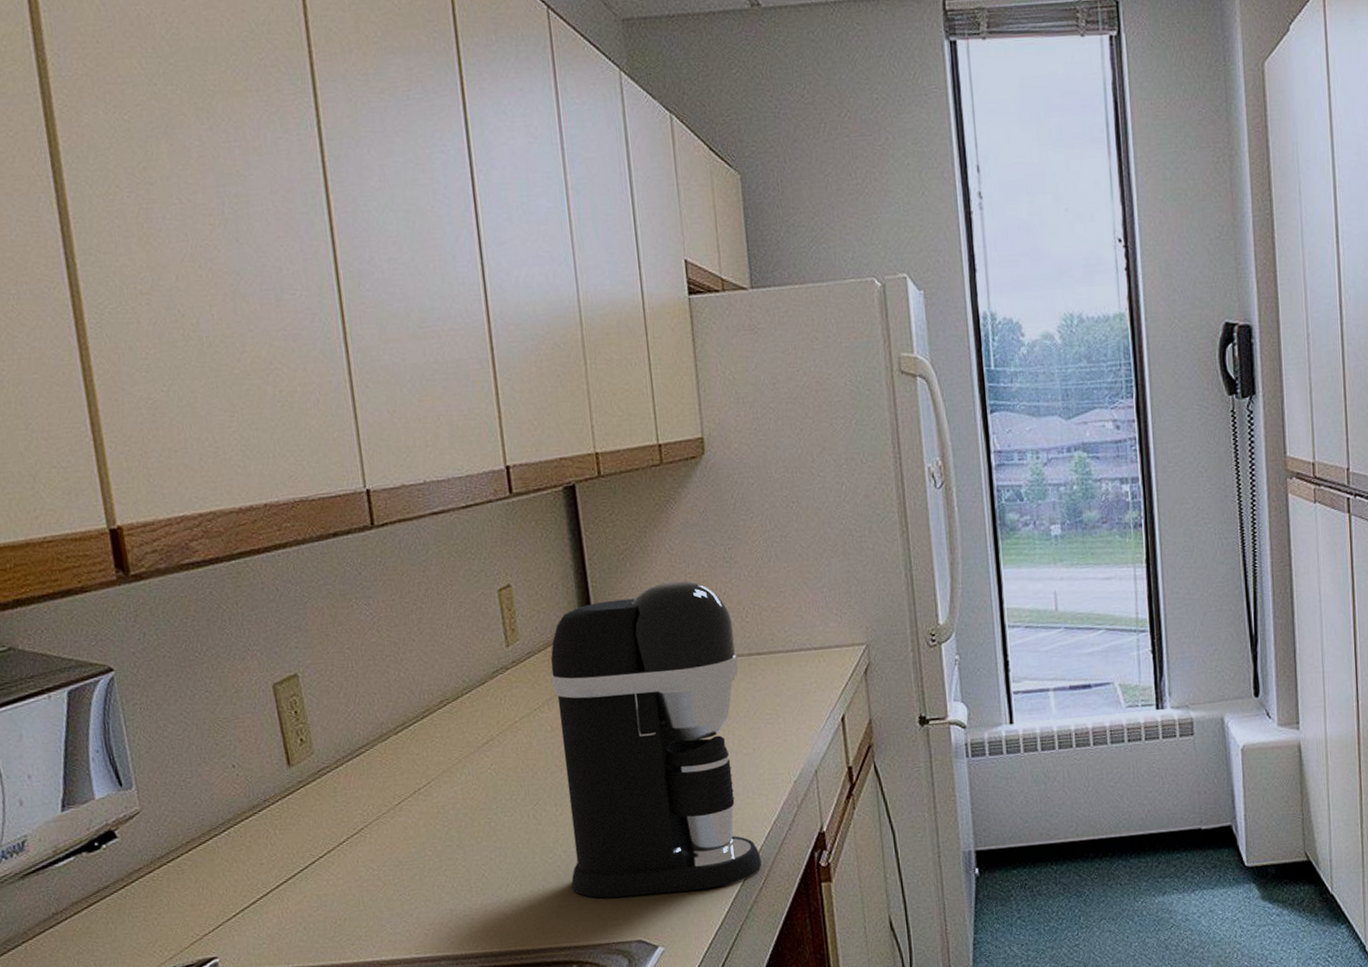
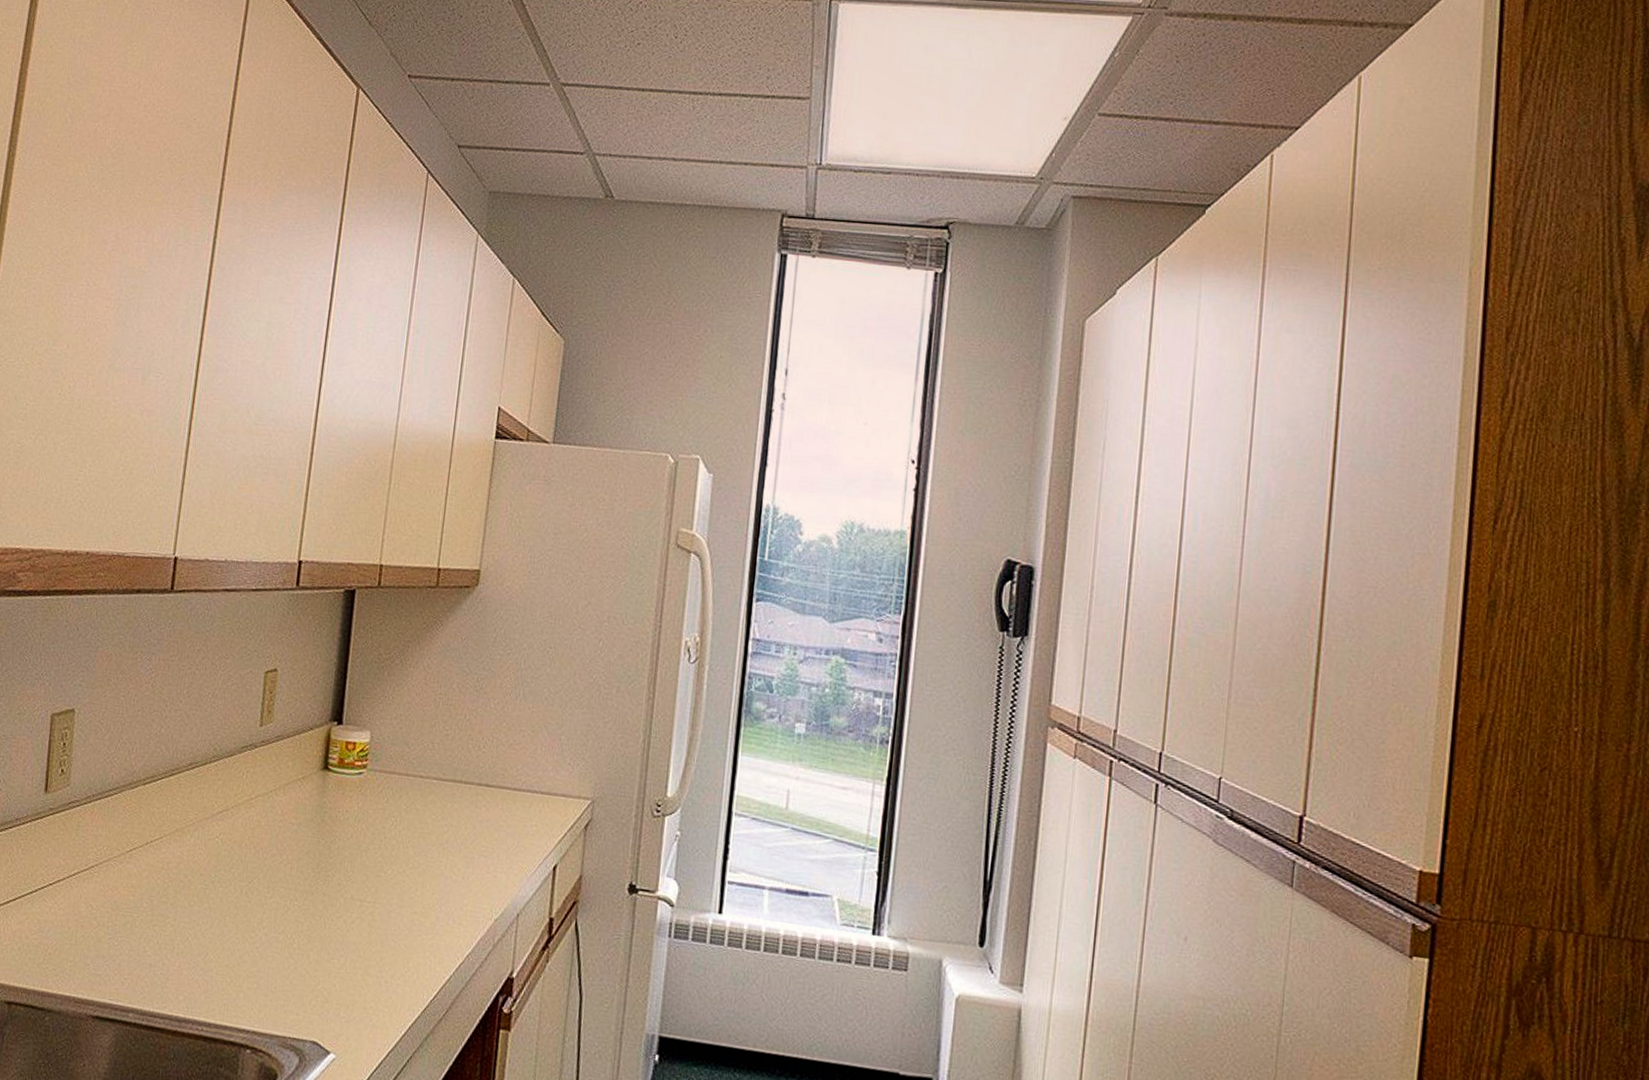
coffee maker: present [550,581,762,898] -> none [264,697,470,1008]

